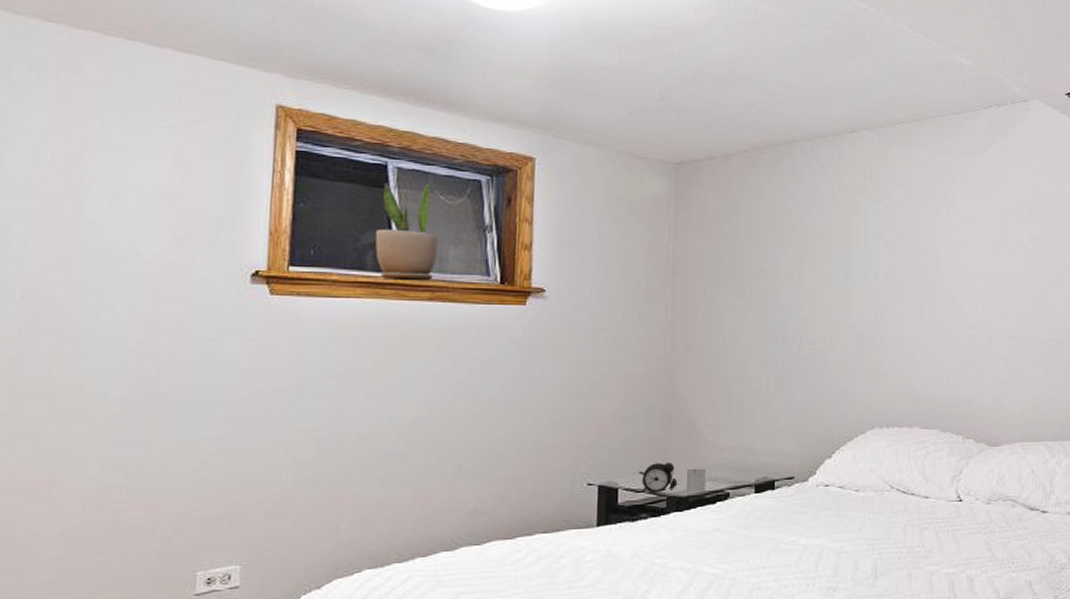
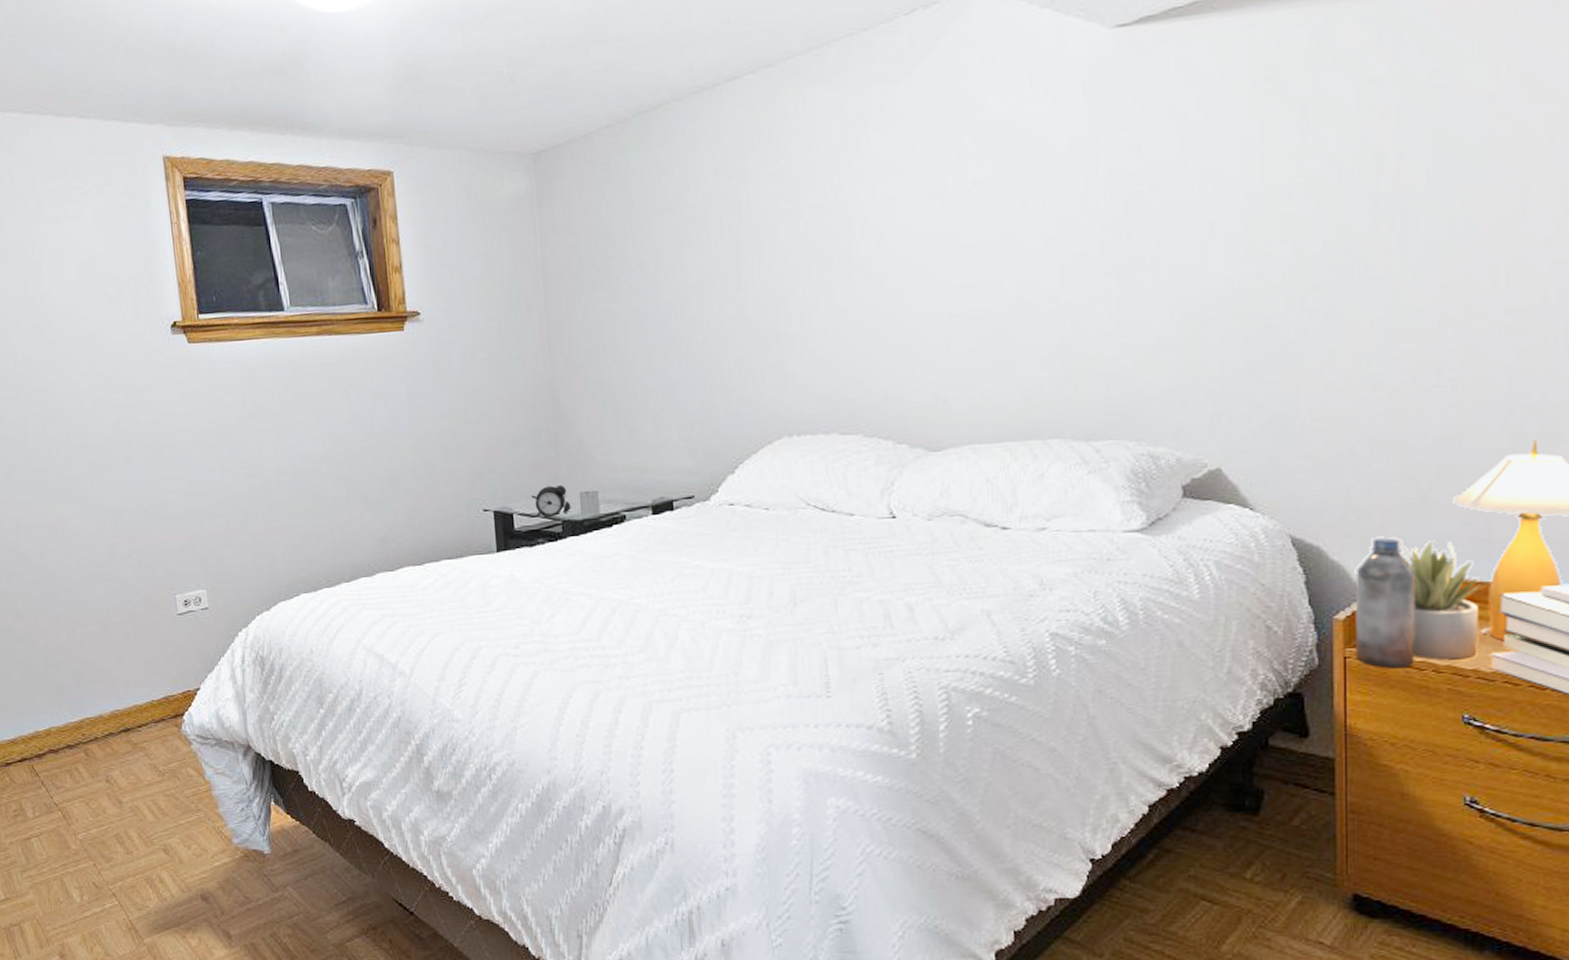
potted plant: present [375,182,439,281] -> none [262,213,319,319]

